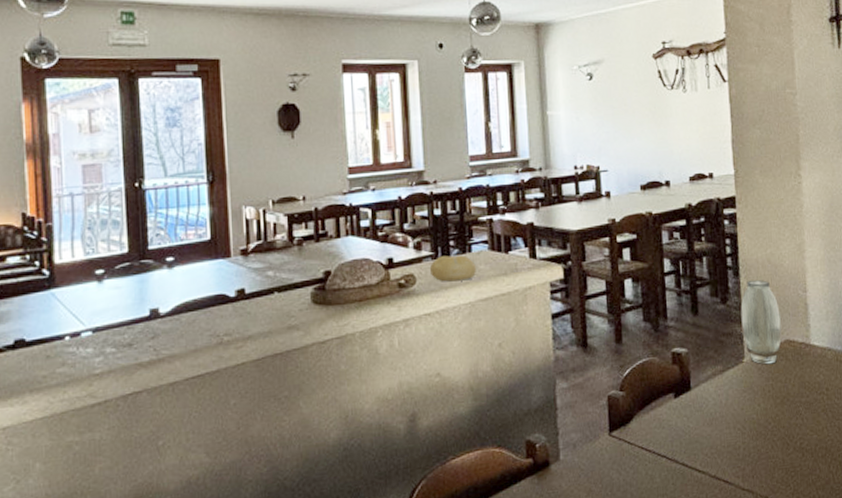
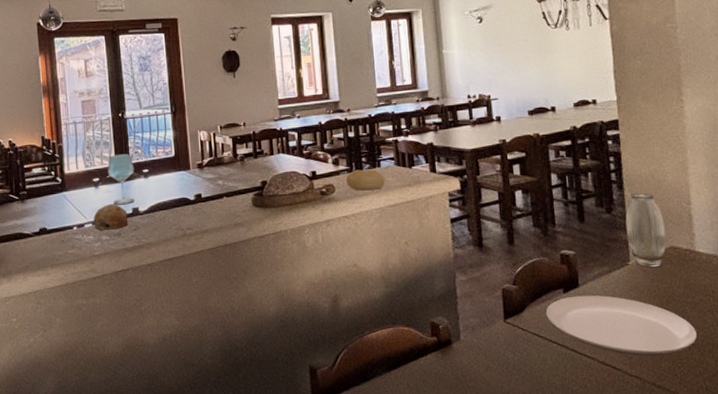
bread roll: none [94,303,144,340] -> present [93,203,128,230]
wine glass: none [116,236,155,306] -> present [107,153,135,205]
plate: none [655,398,810,466] -> present [545,295,697,356]

